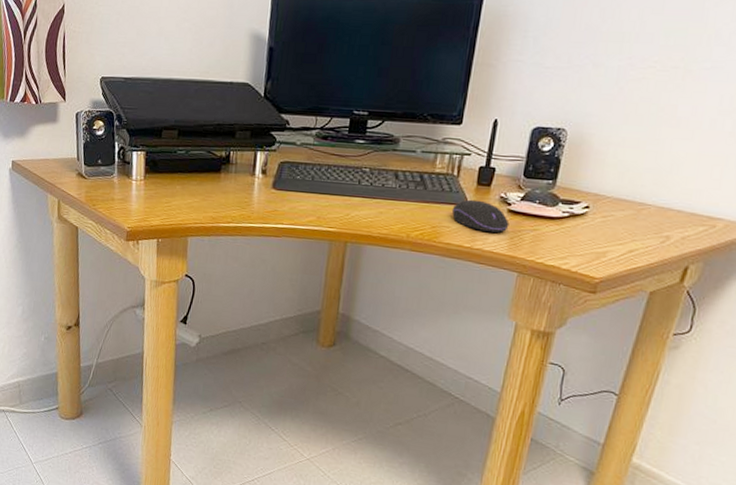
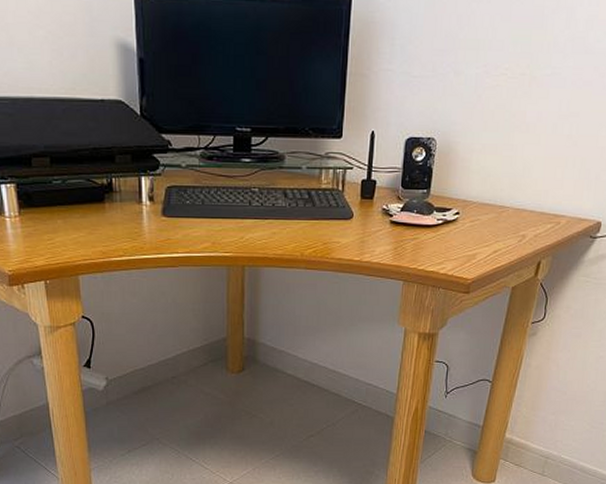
computer mouse: present [451,199,510,233] -> none [340,213,393,244]

